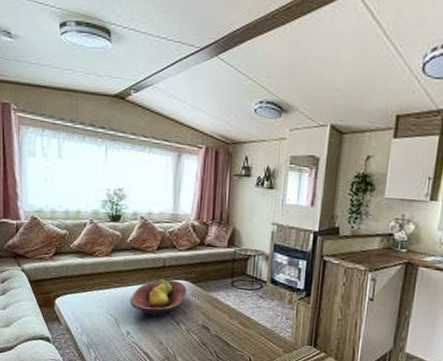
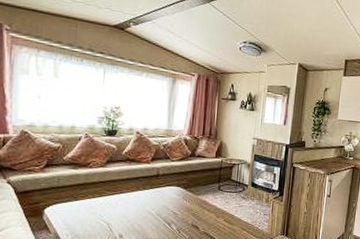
fruit bowl: present [130,278,187,318] -> none [123,186,179,221]

